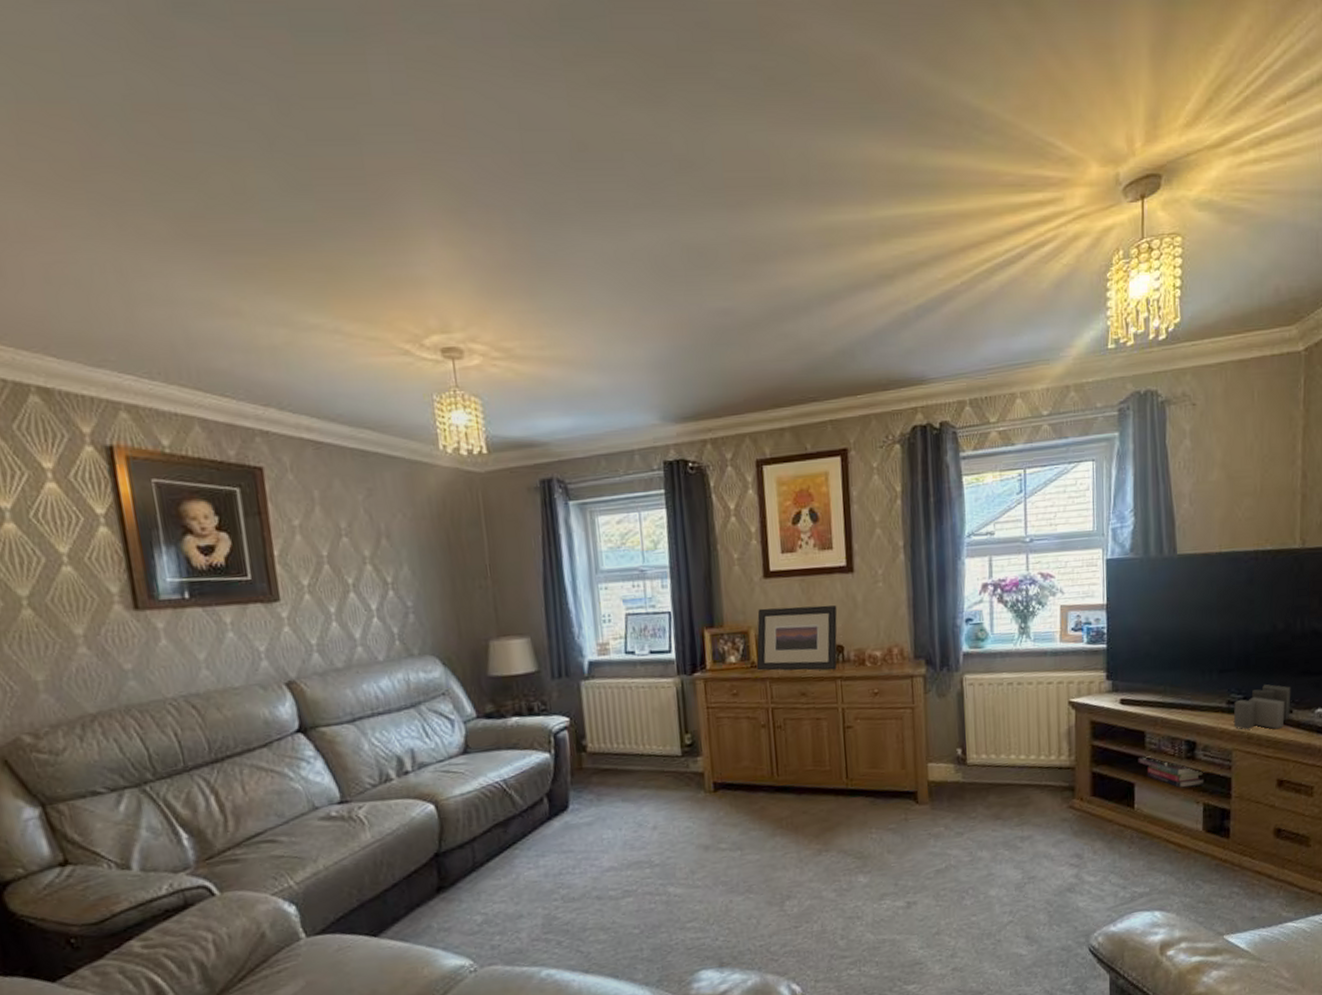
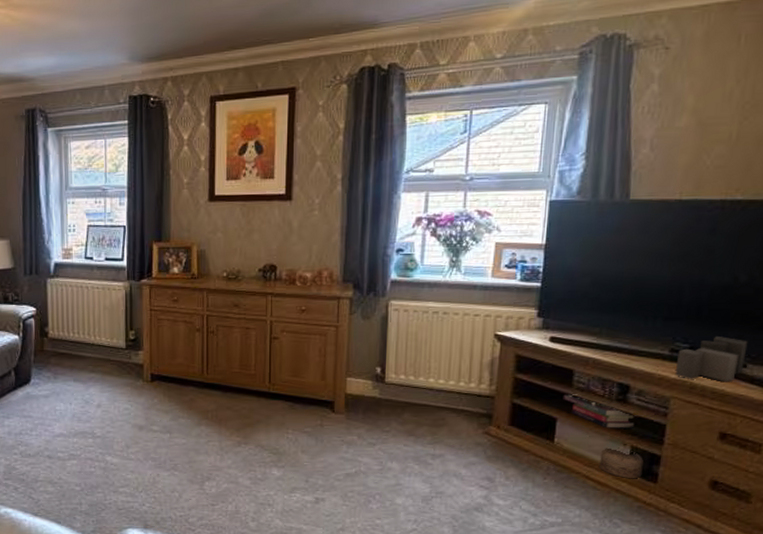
picture frame: present [756,605,838,671] -> none [196,228,274,286]
decorative box: none [1177,806,1216,837] -> present [599,447,644,479]

